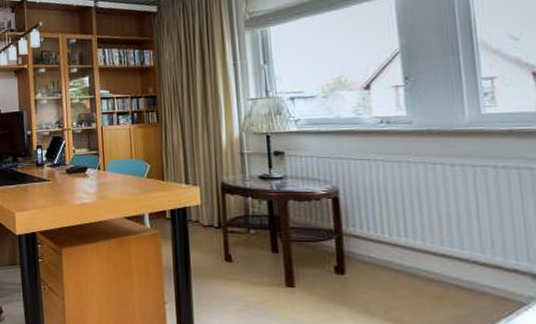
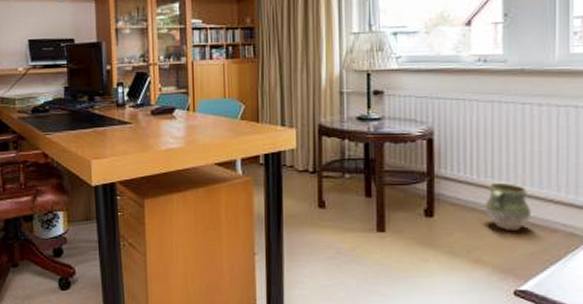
ceramic jug: none [400,241,453,293] -> present [485,182,531,232]

